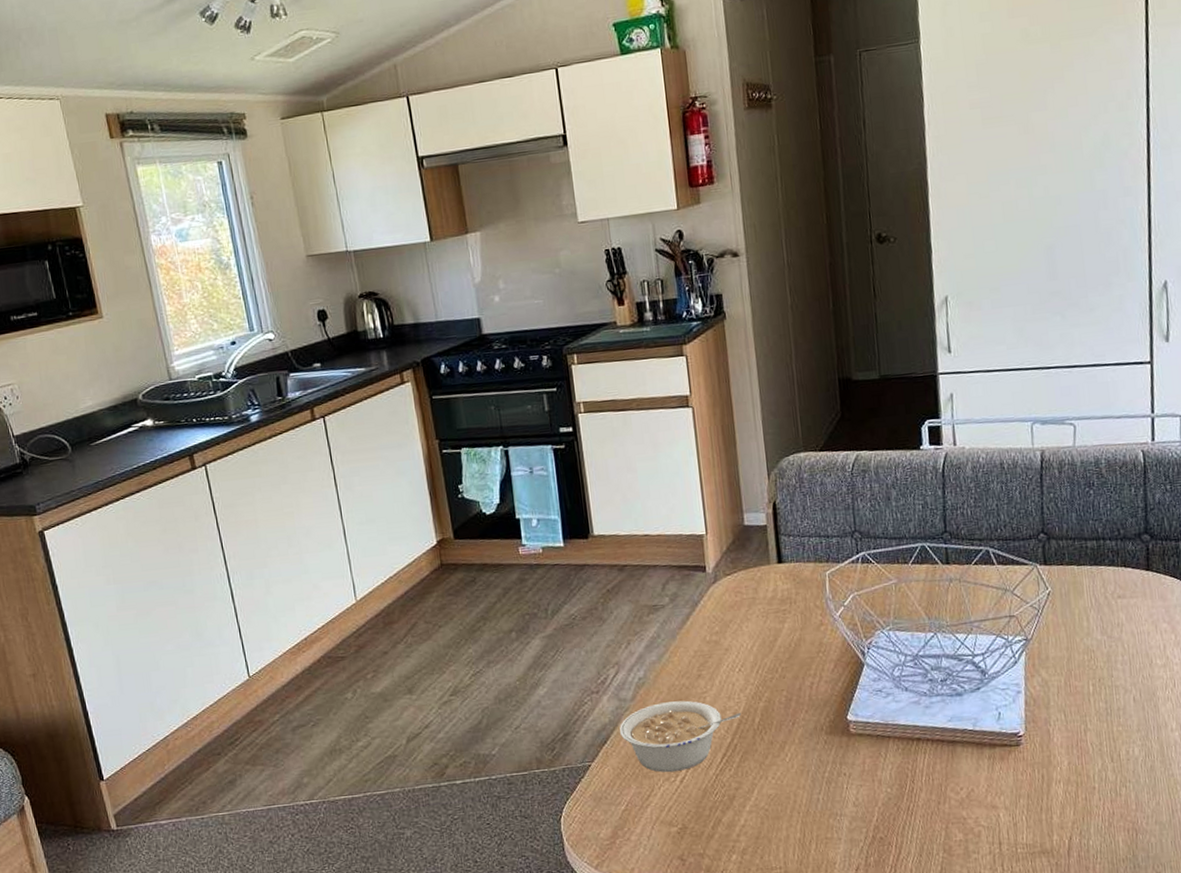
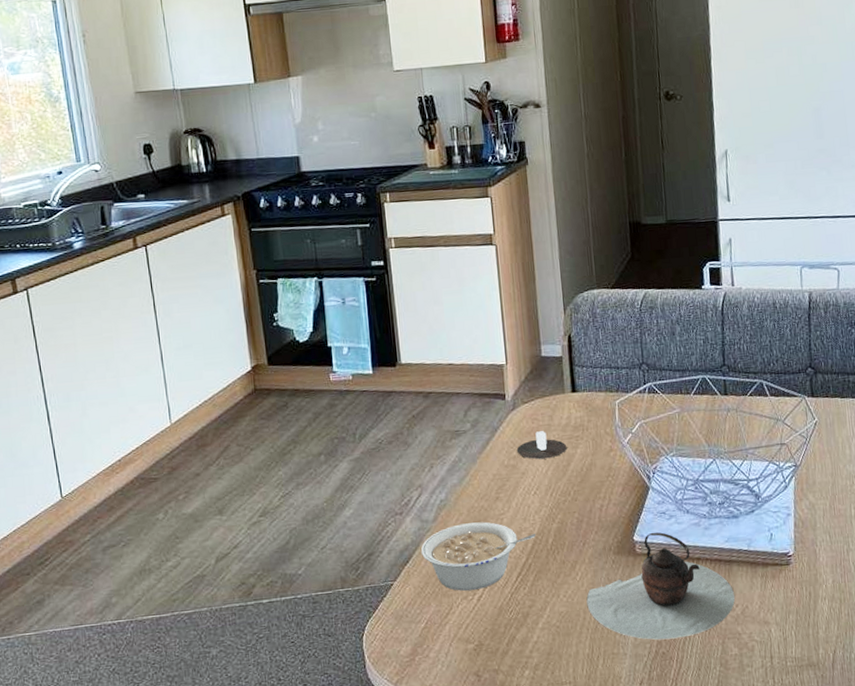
candle: none [719,605,774,635] -> present [516,431,567,460]
teapot: none [797,710,959,824] -> present [586,532,735,640]

